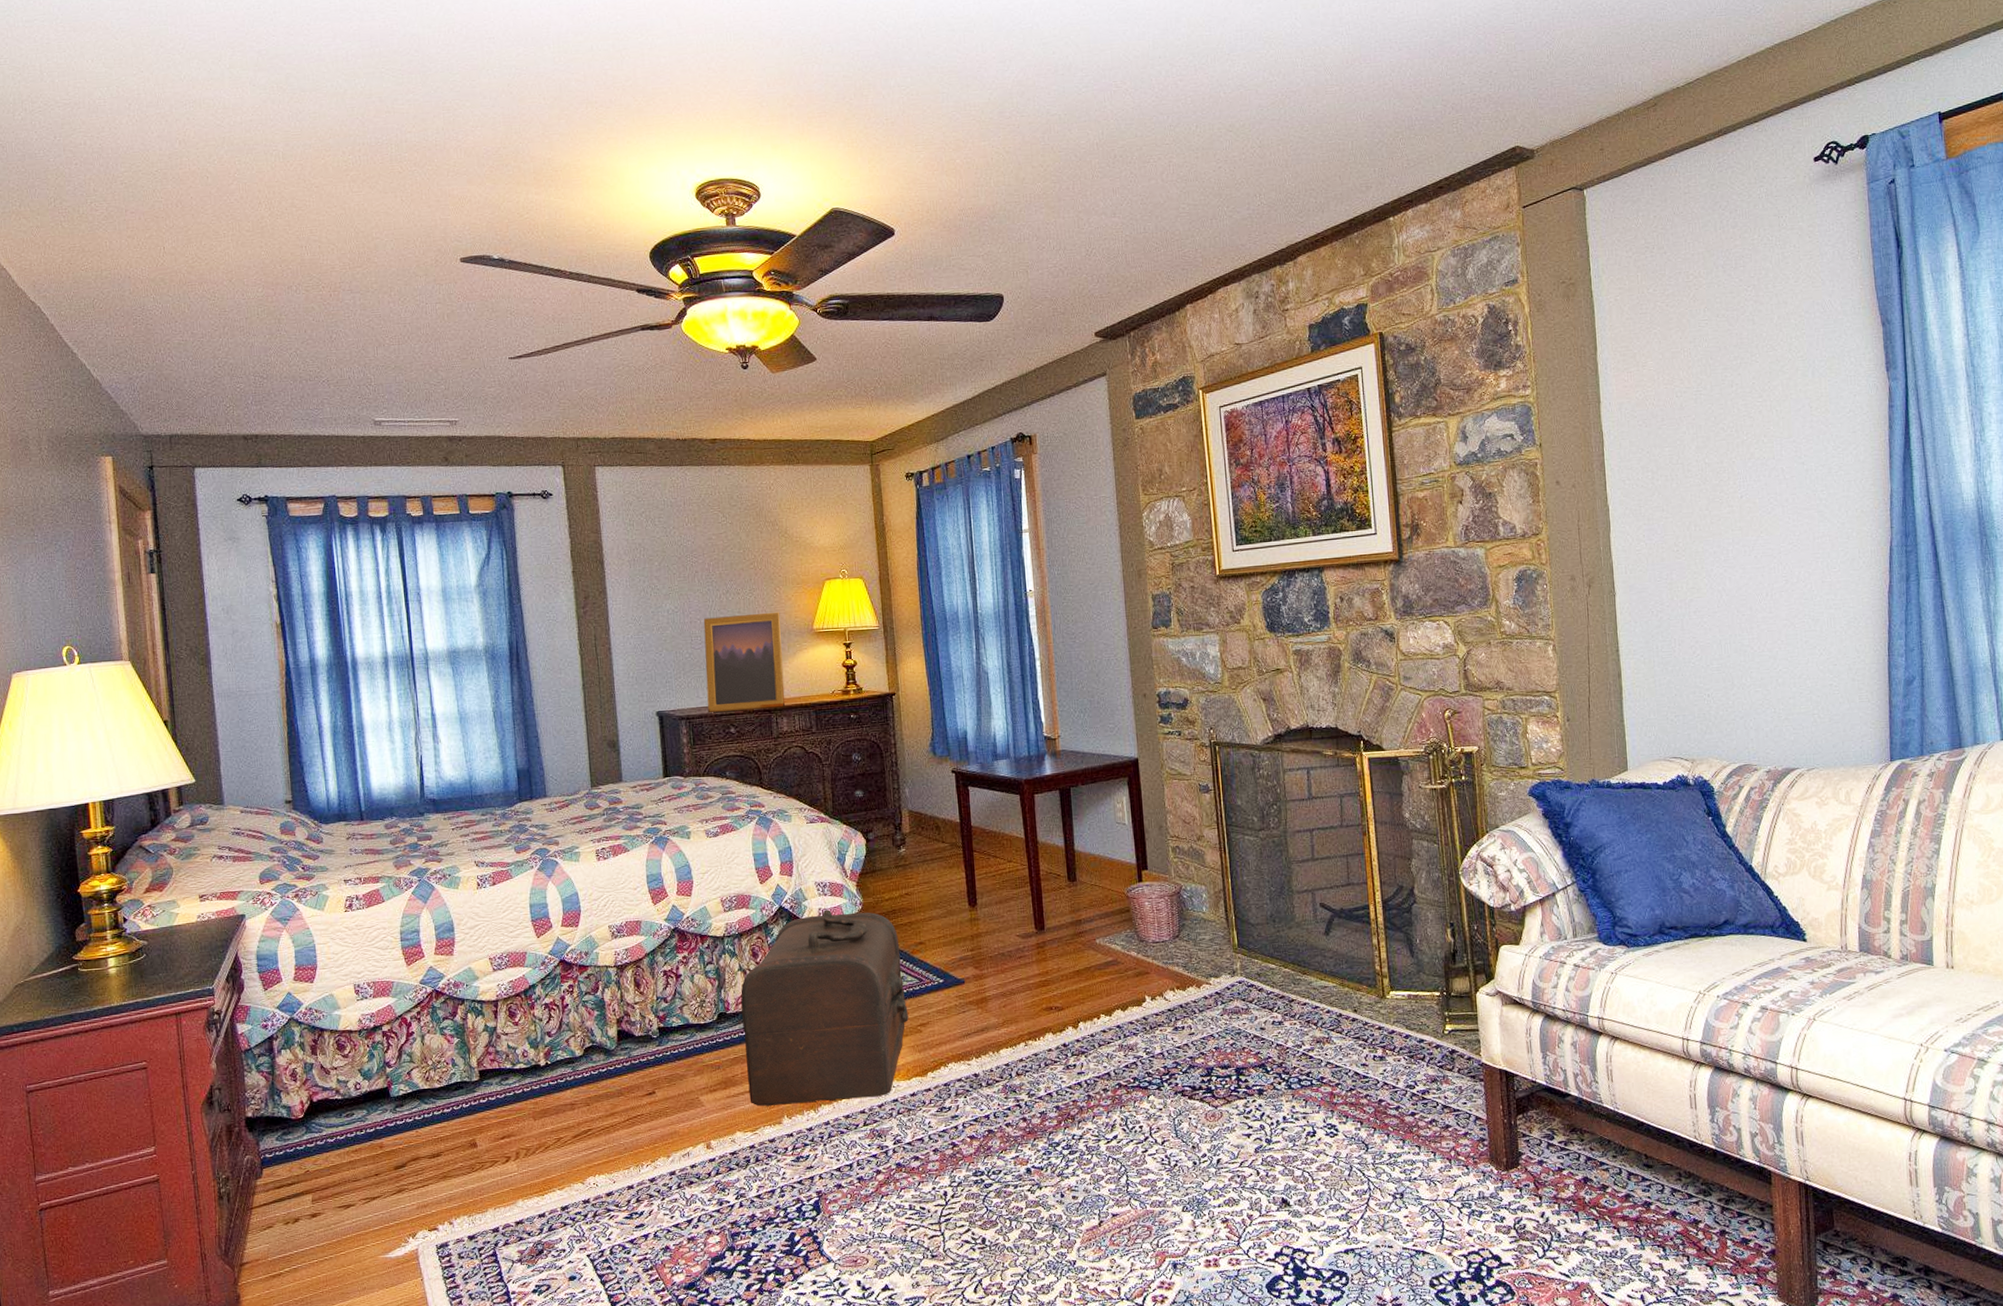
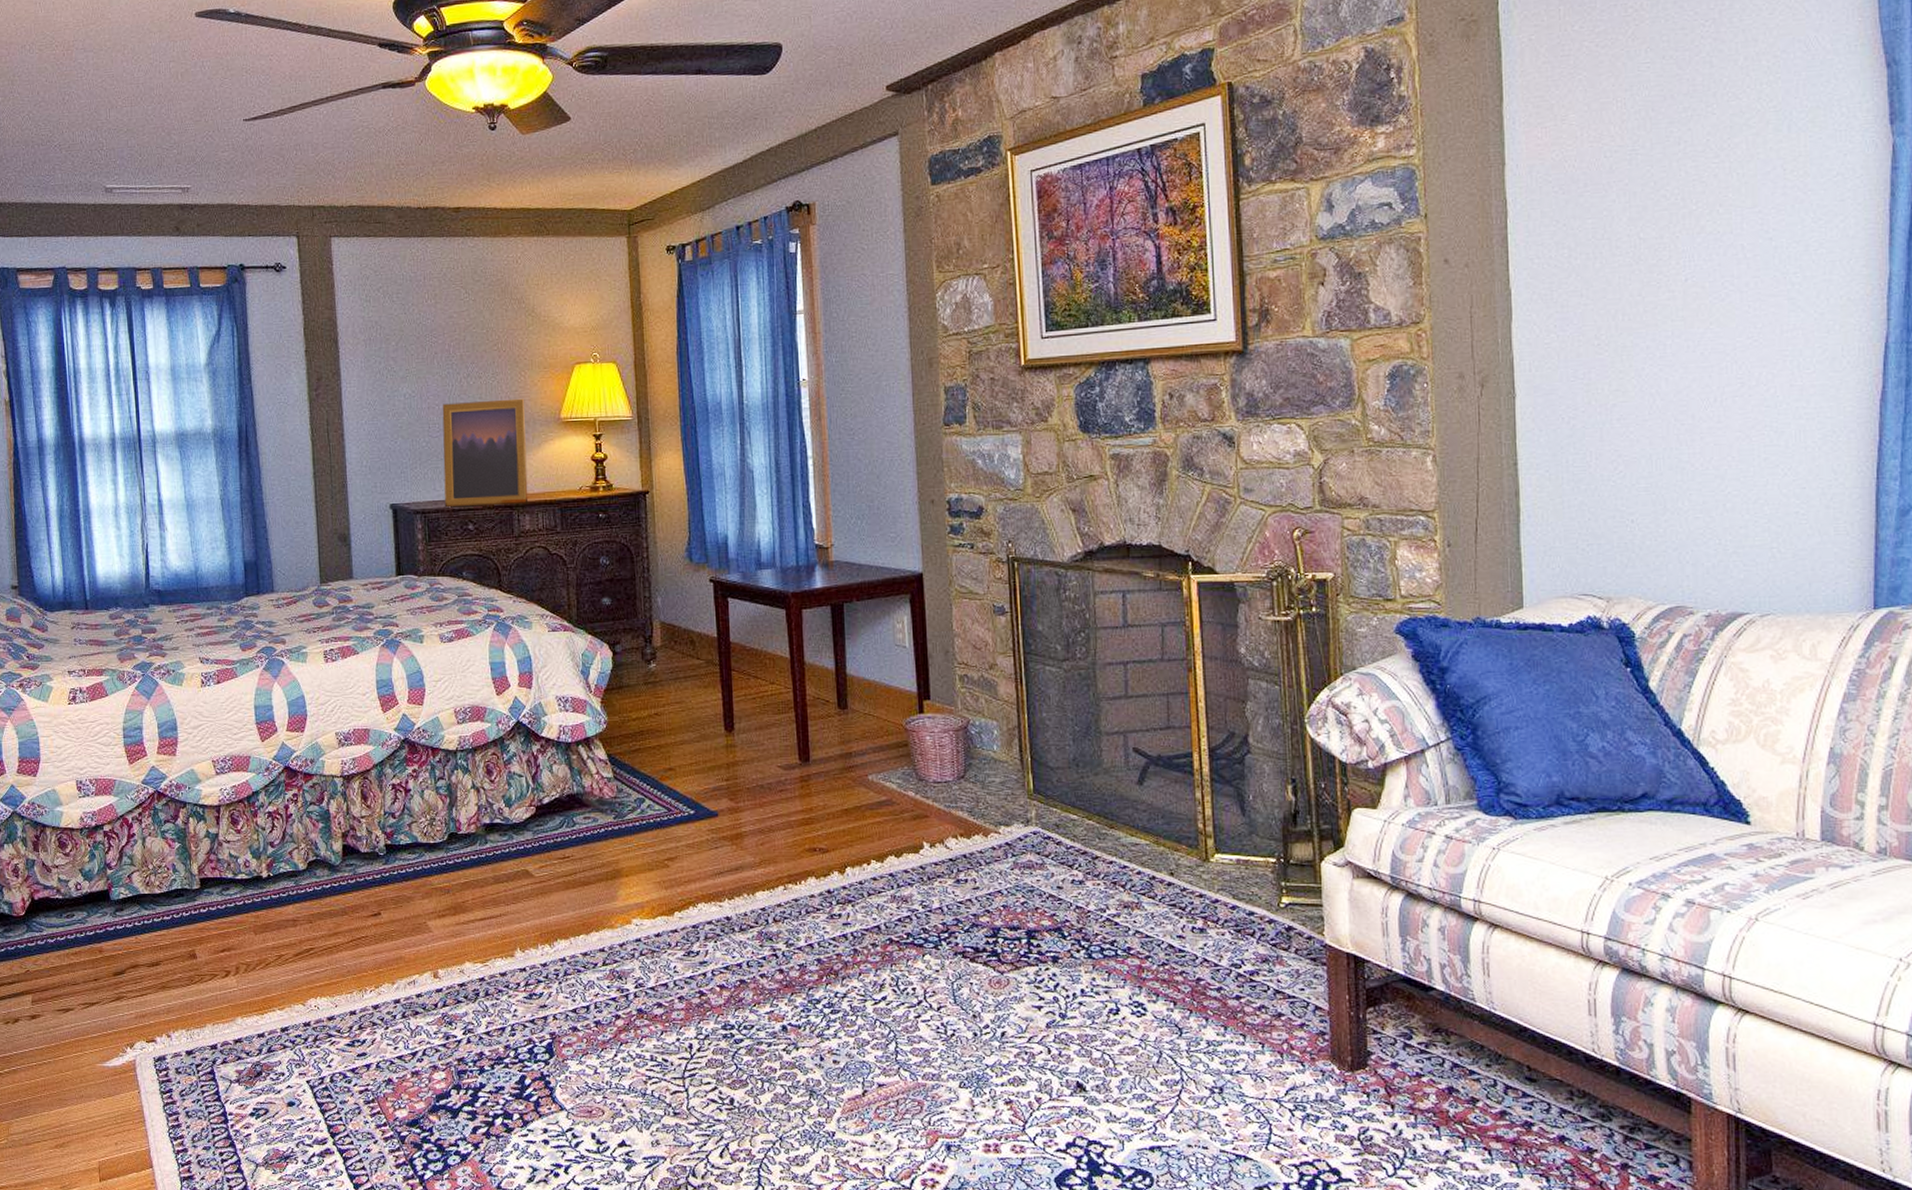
wooden chest: present [741,909,909,1106] -> none [473,727,655,936]

